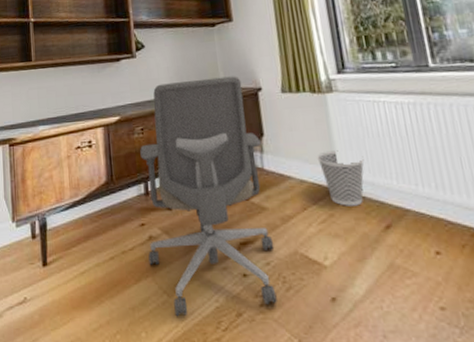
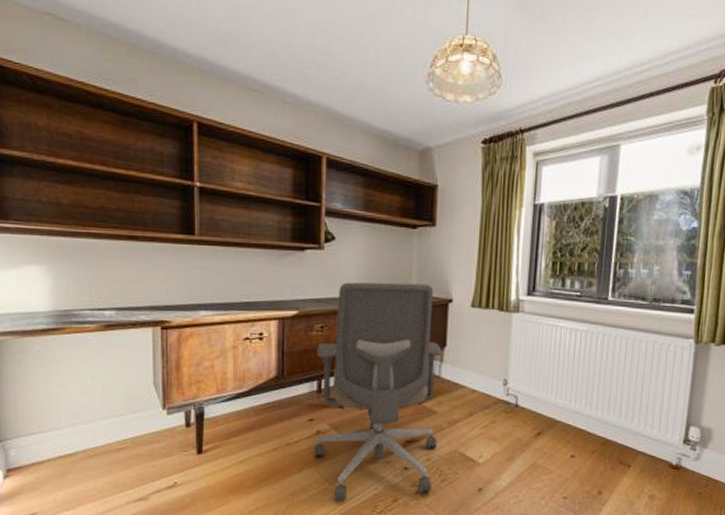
wastebasket: present [317,150,364,206] -> none [491,366,533,415]

